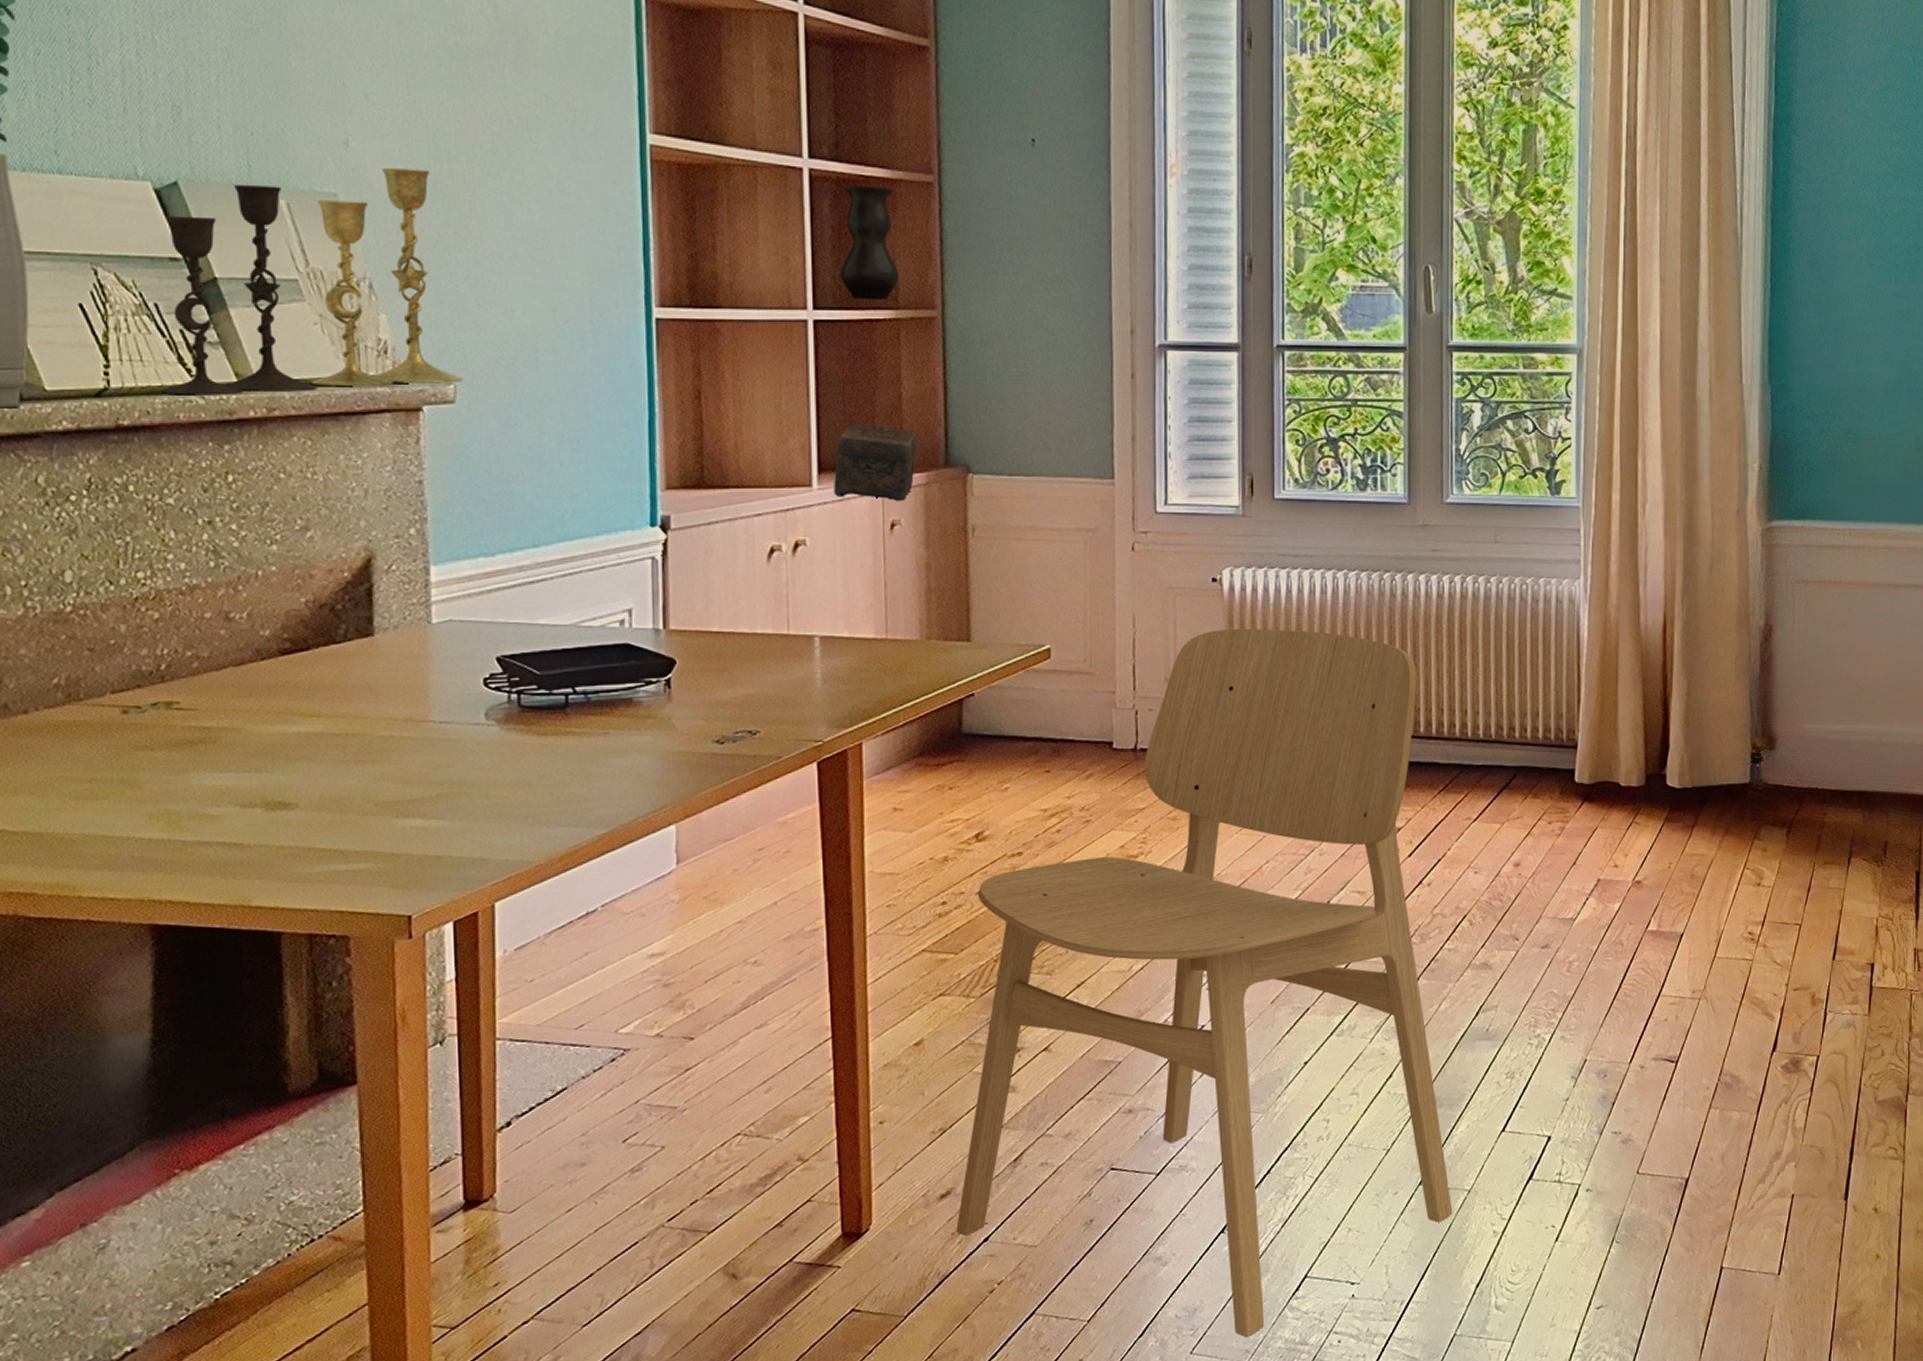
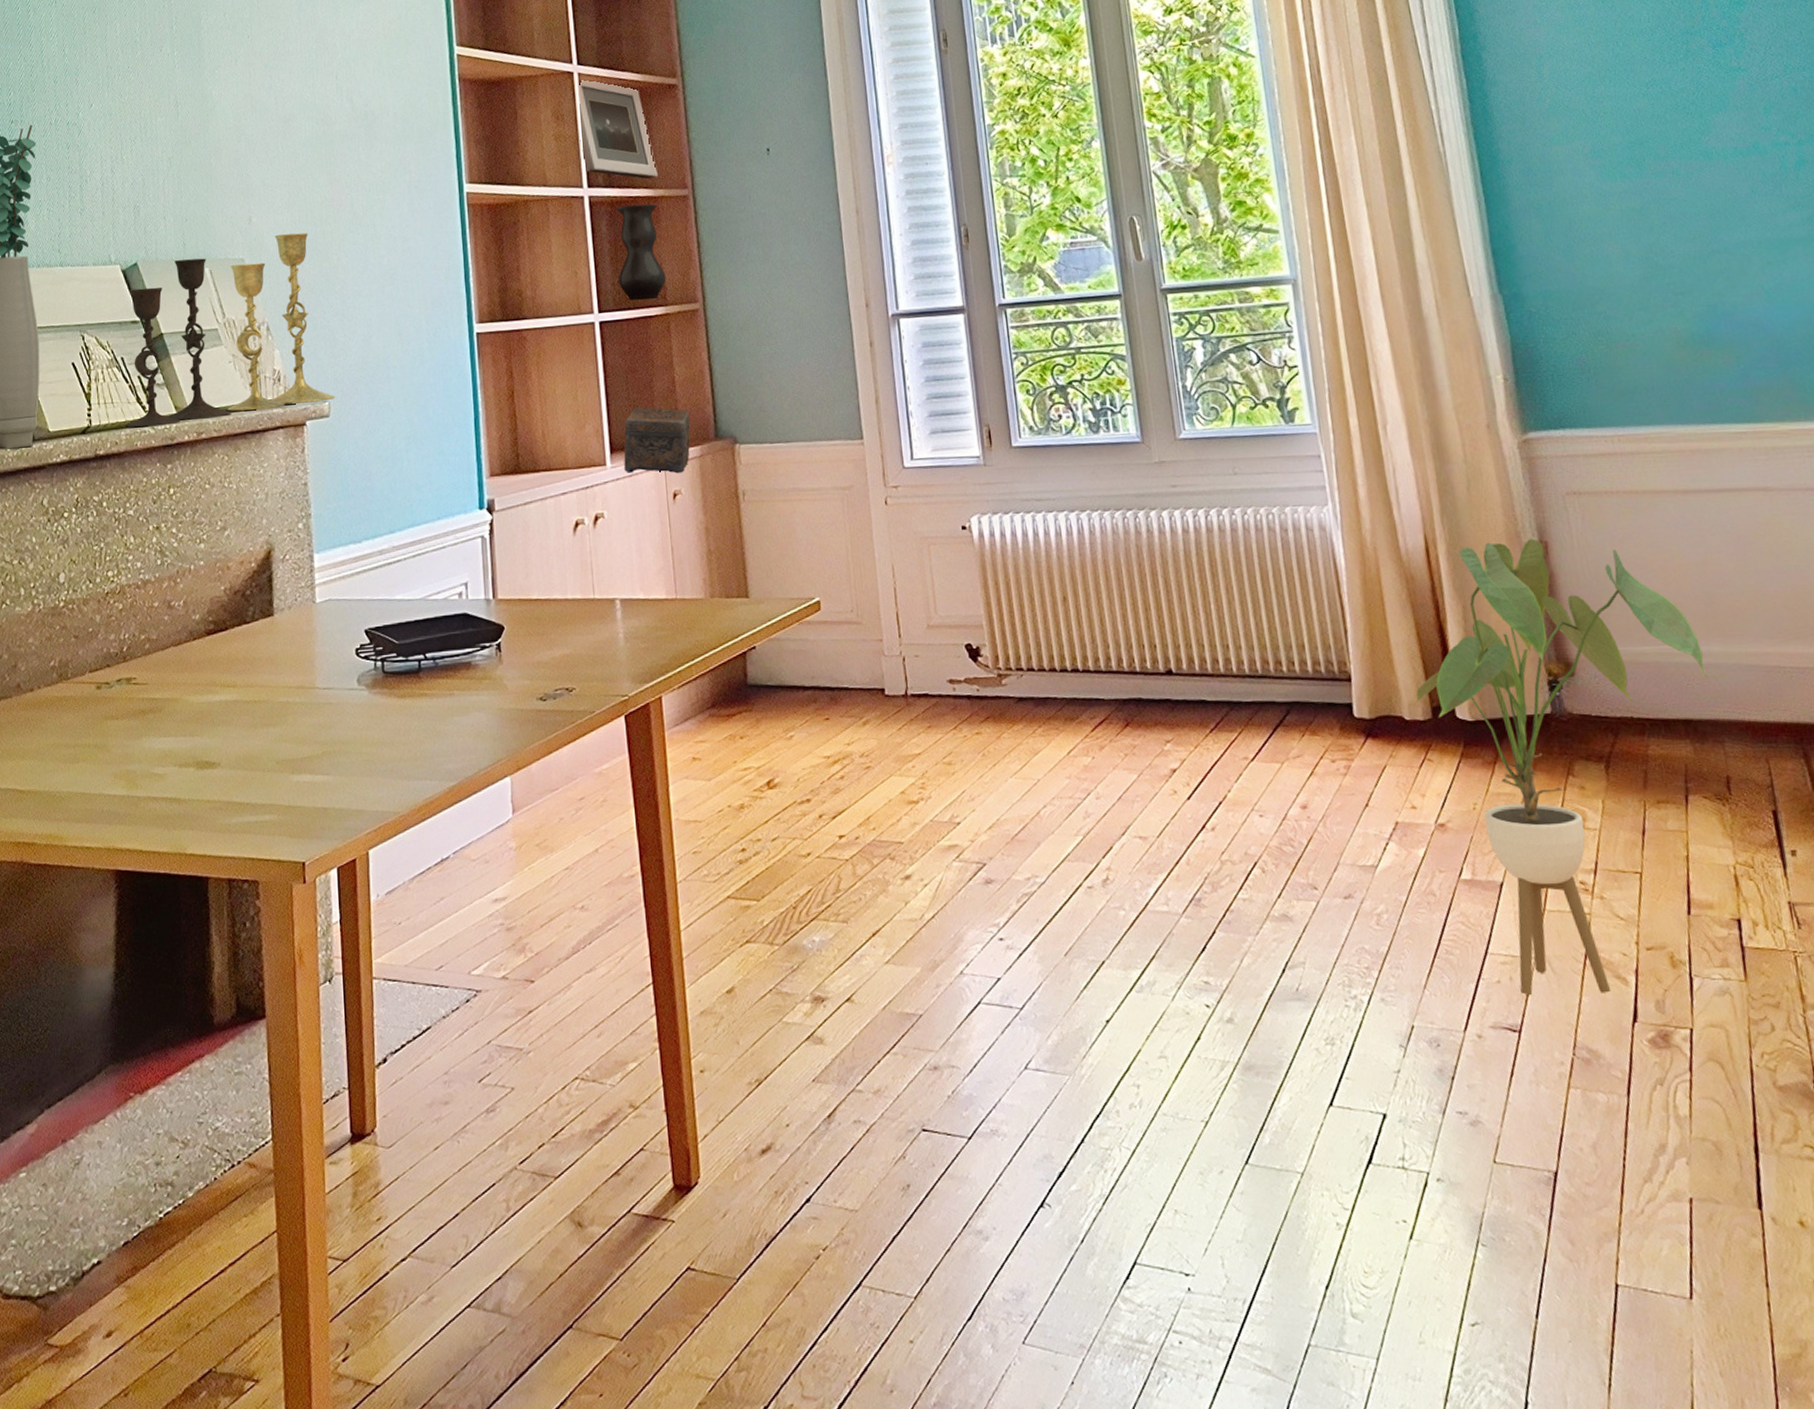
picture frame: none [802,24,897,158] -> present [579,80,658,180]
dining chair: present [956,628,1453,1338] -> none [773,571,1288,1330]
house plant: none [1632,621,1886,1032] -> present [1415,538,1708,996]

